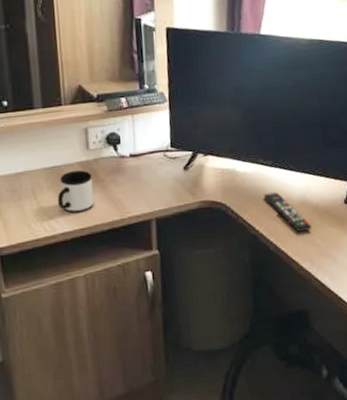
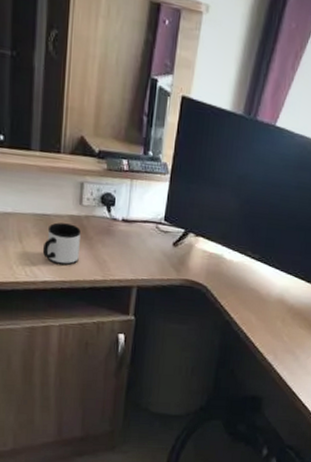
remote control: present [263,192,312,232] -> none [244,285,283,327]

